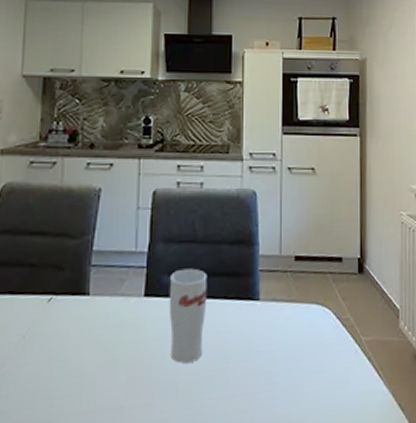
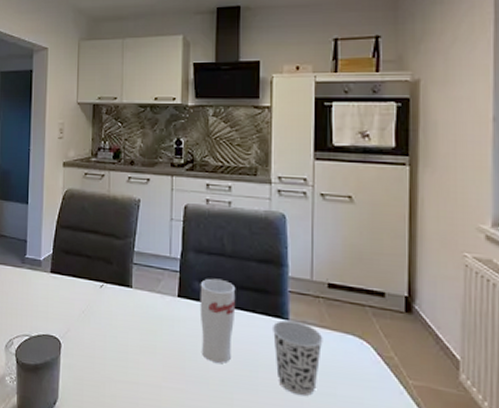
cup: none [243,300,291,378] -> present [271,320,323,396]

